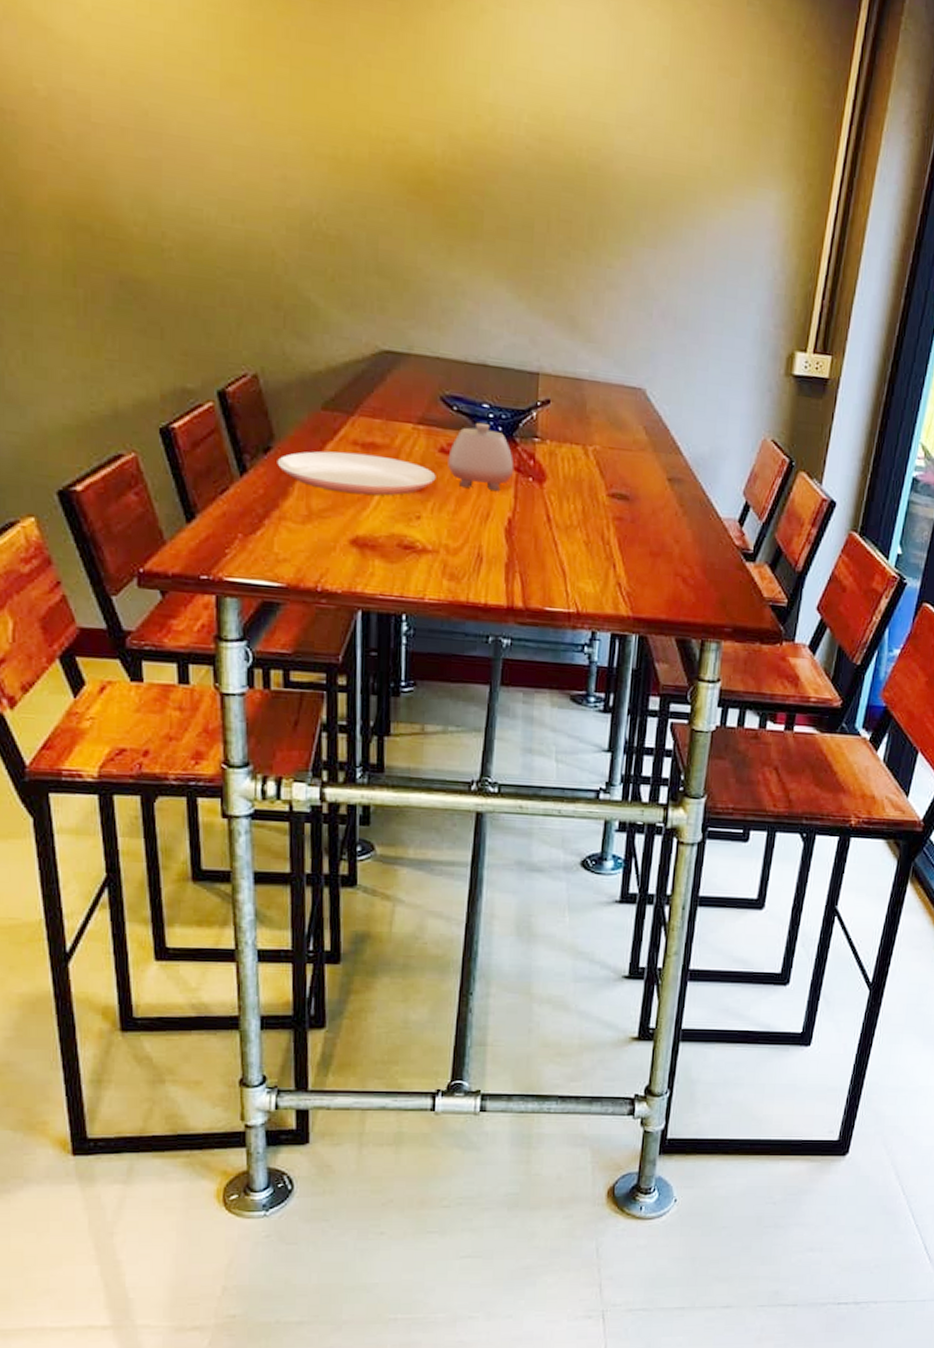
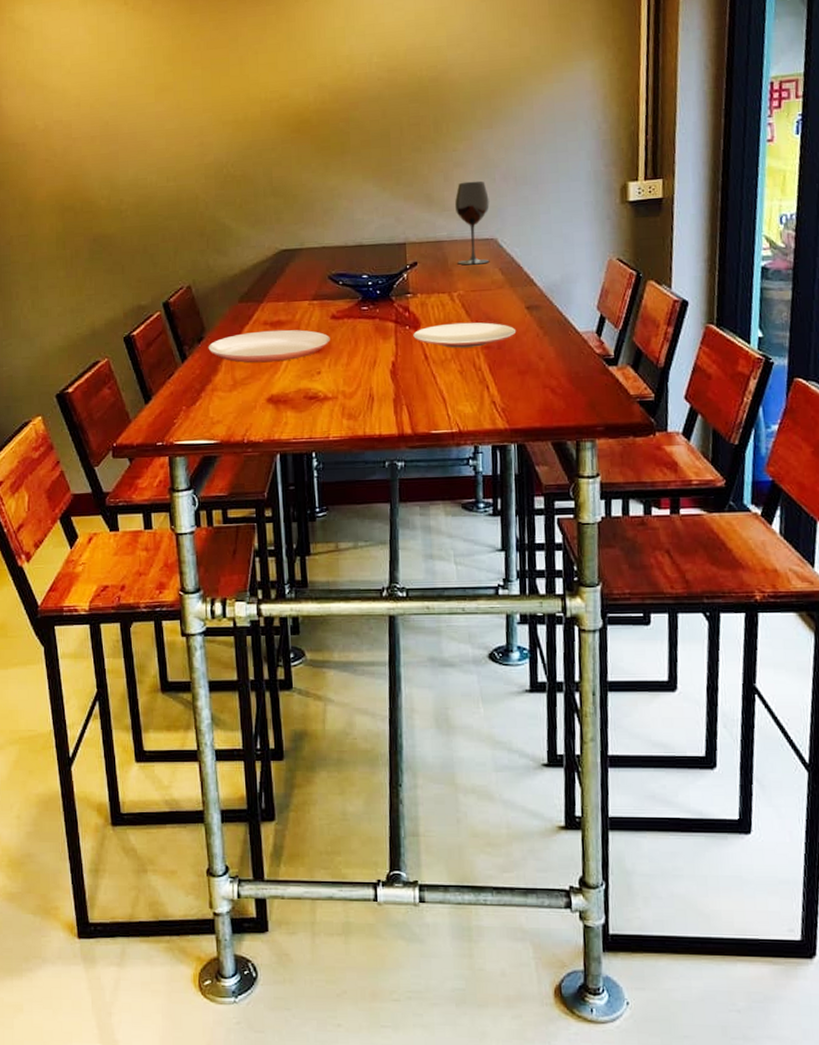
sugar bowl: present [447,422,515,491] -> none [338,289,393,343]
plate: none [536,482,654,517] -> present [413,322,517,348]
wineglass: none [597,309,643,418] -> present [454,180,490,265]

